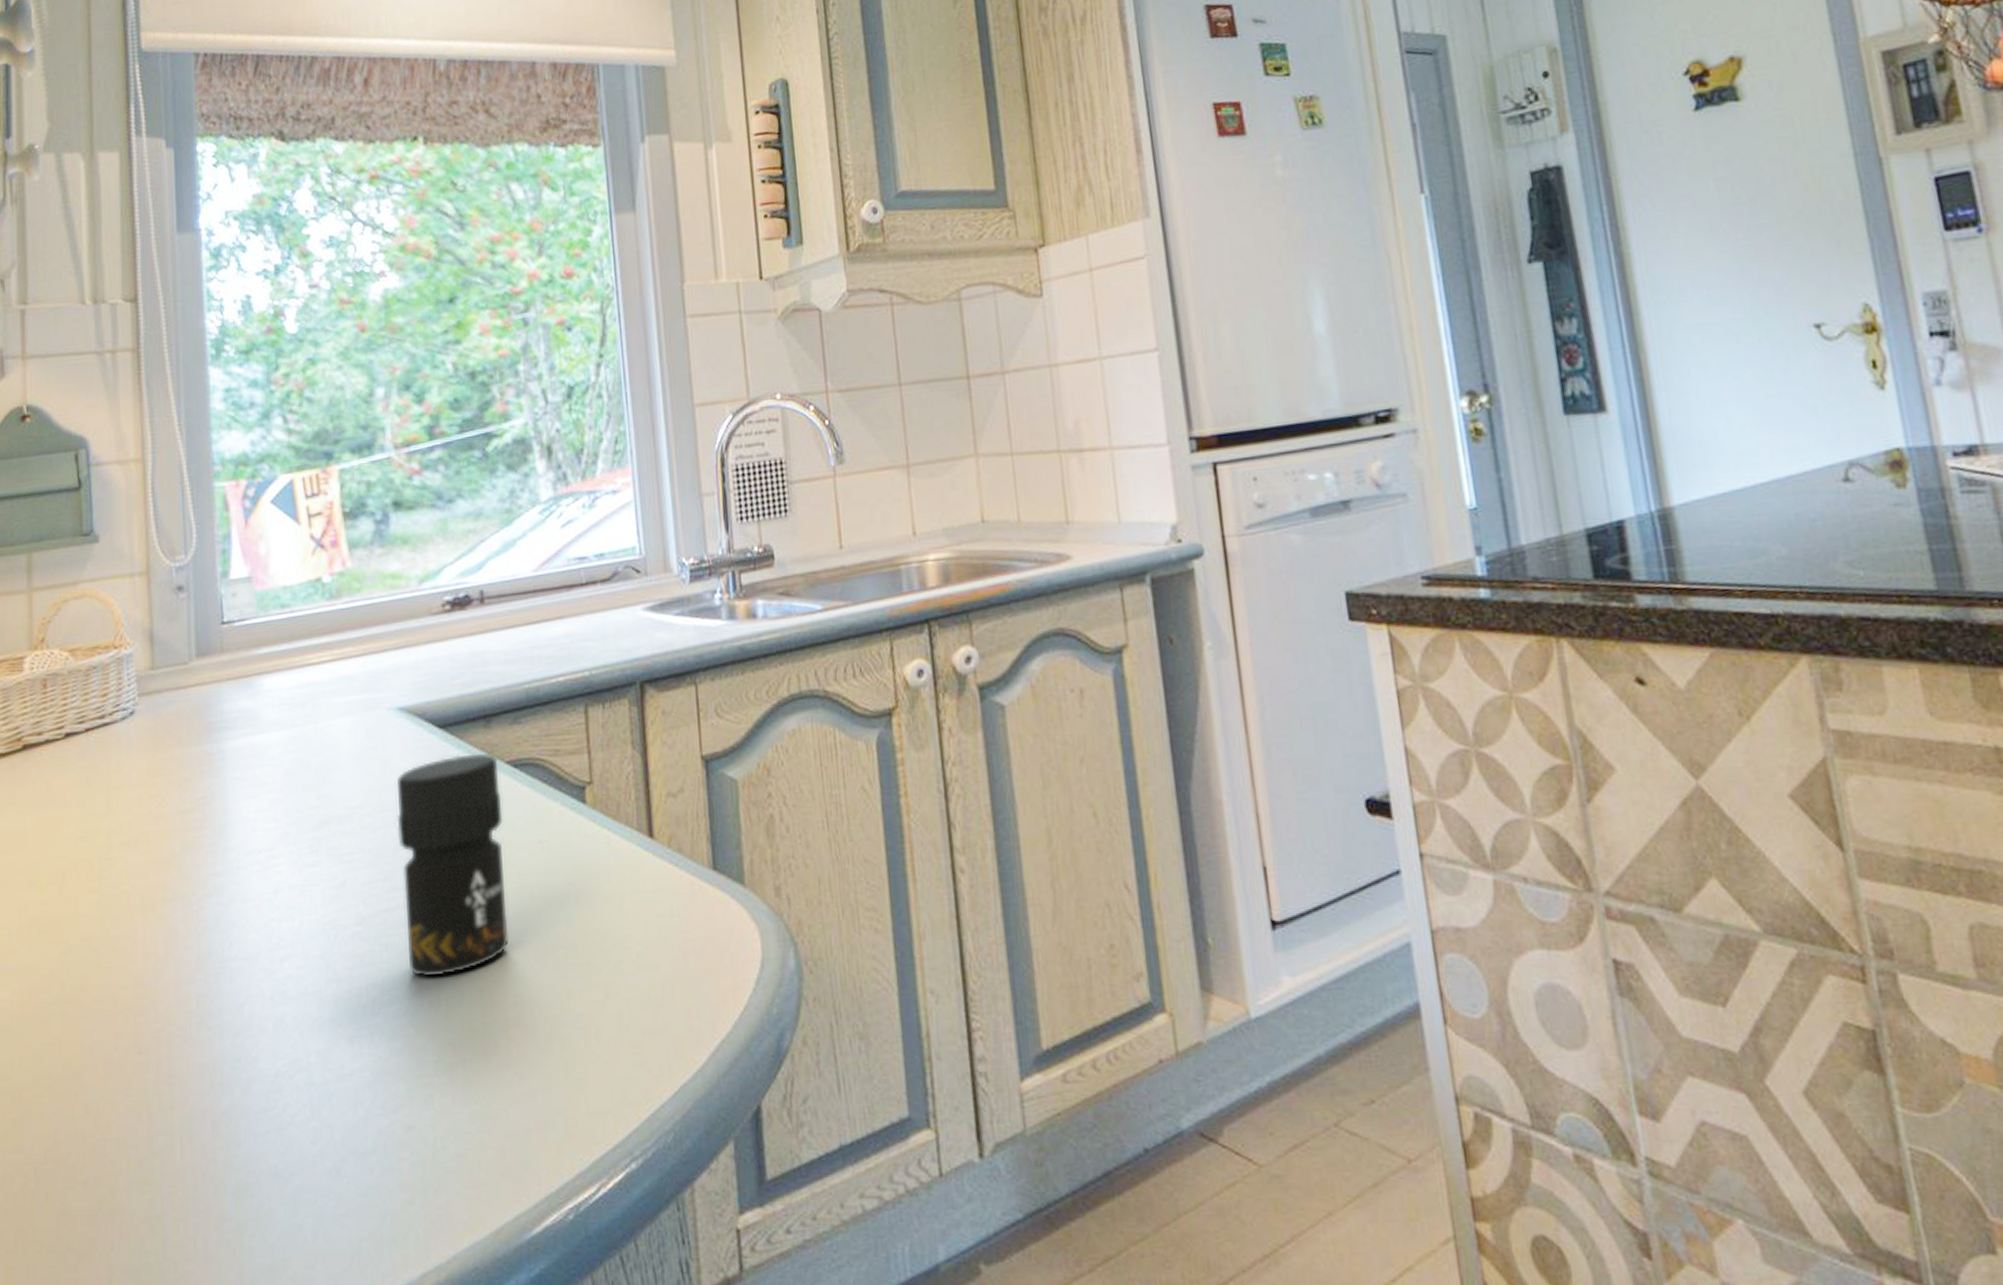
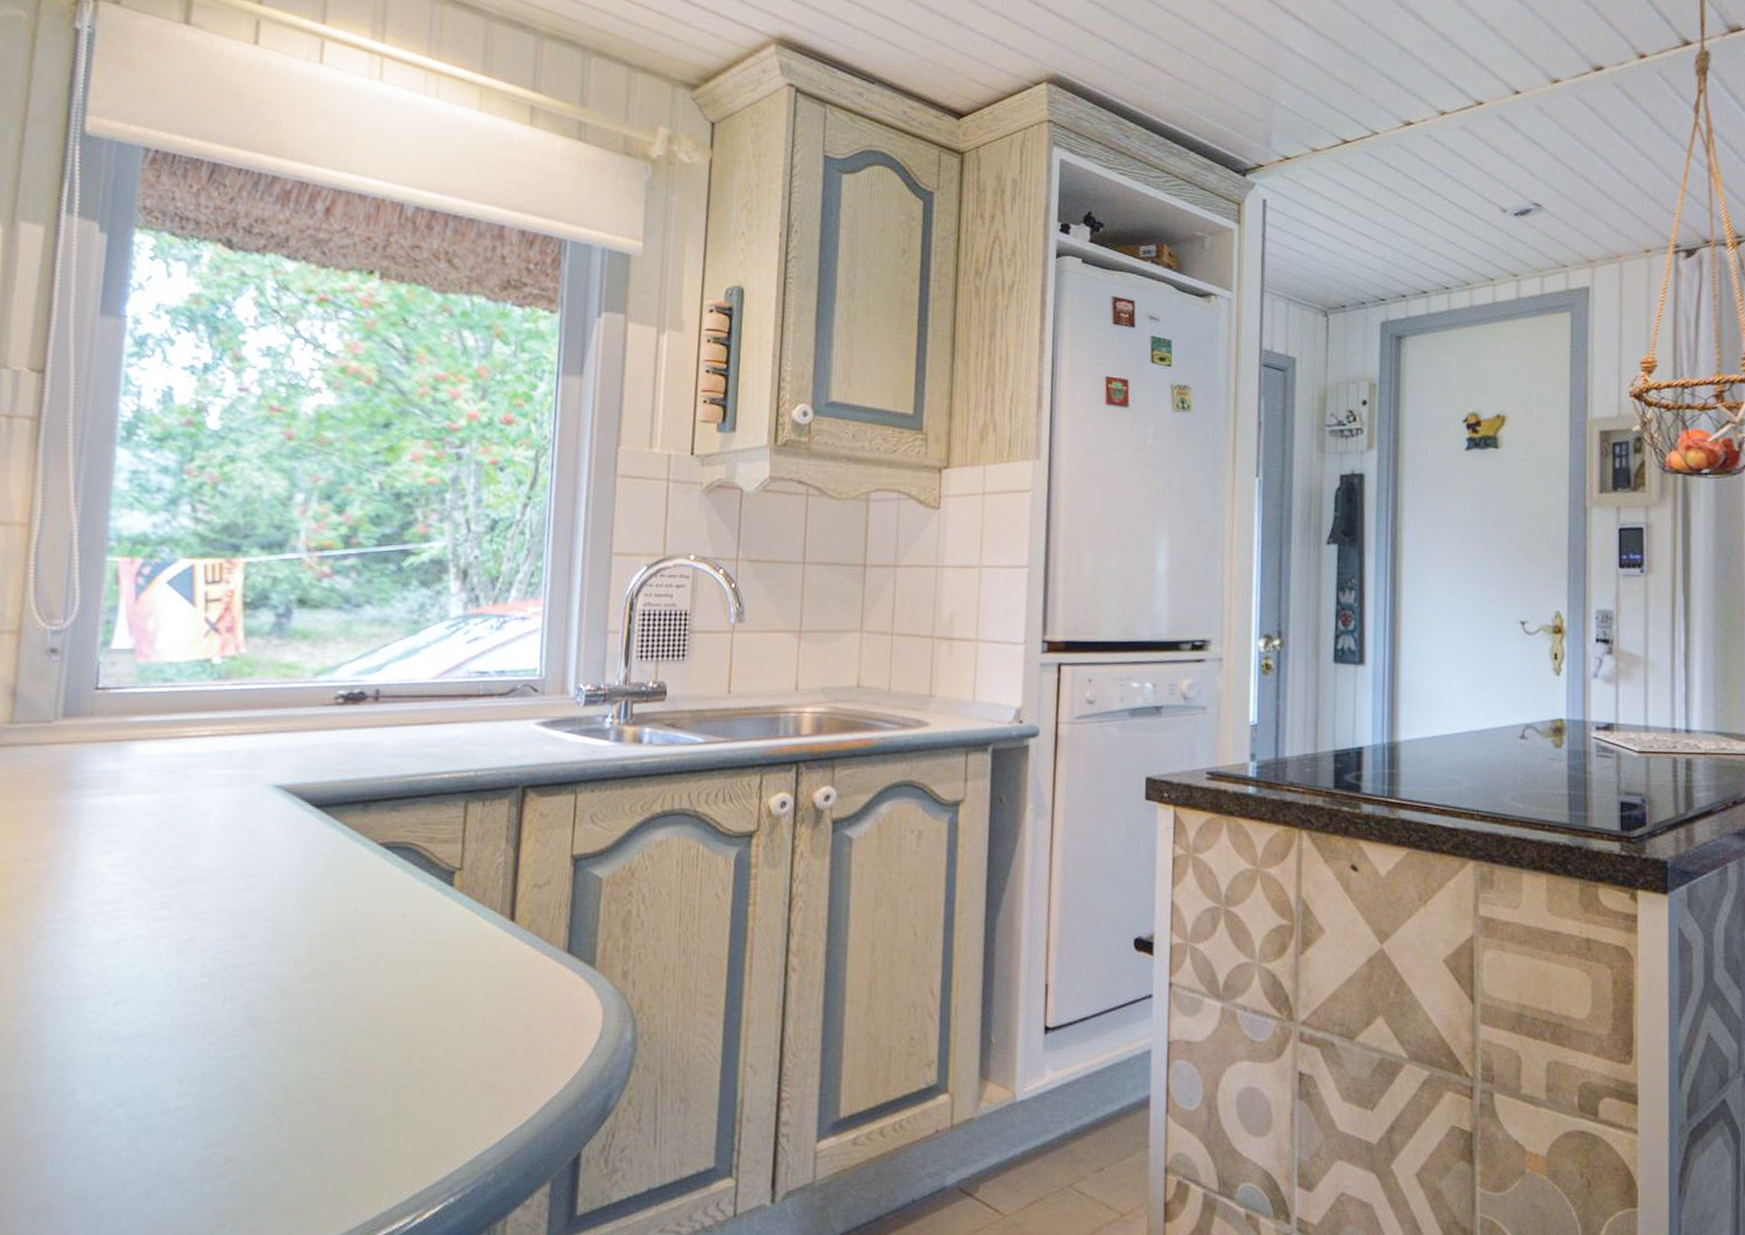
jar: present [397,753,509,978] -> none [252,833,371,1028]

